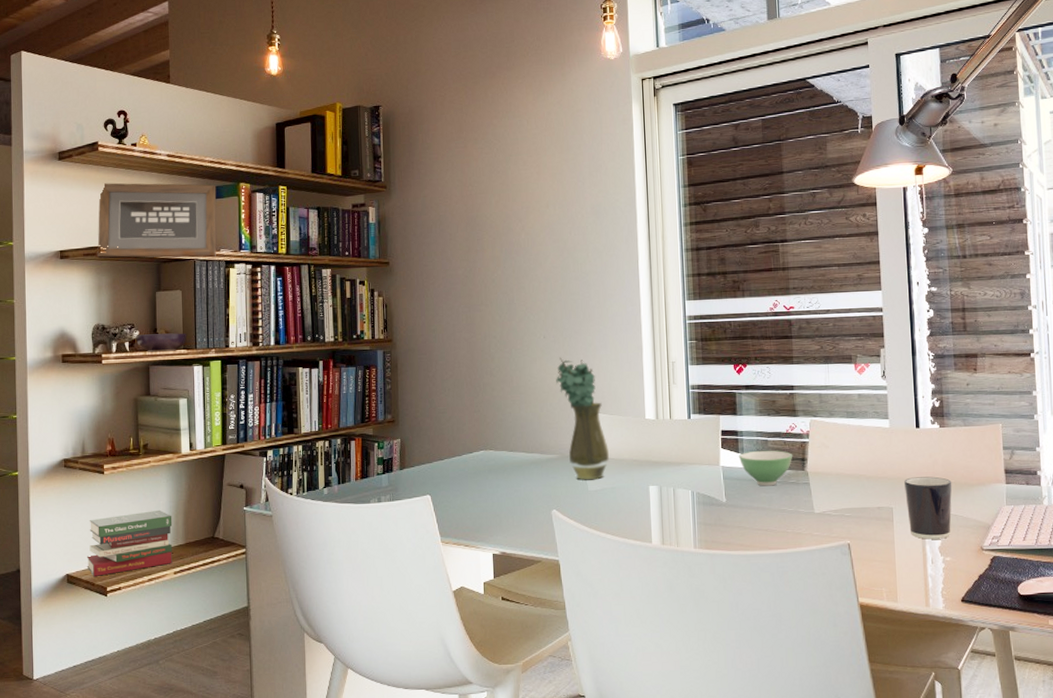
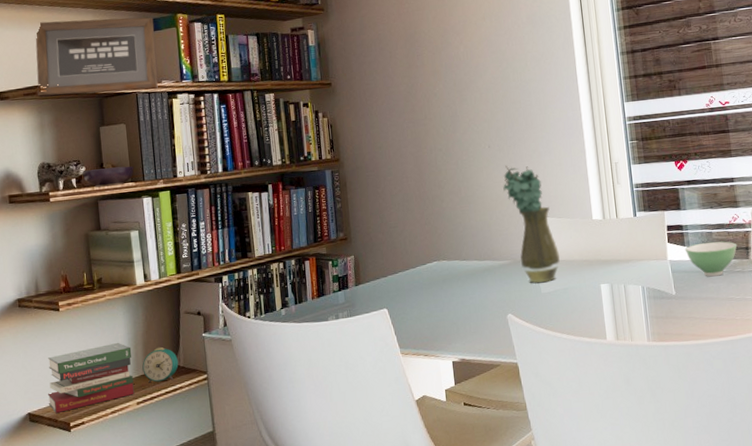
alarm clock: none [182,517,218,553] -> present [142,346,179,383]

